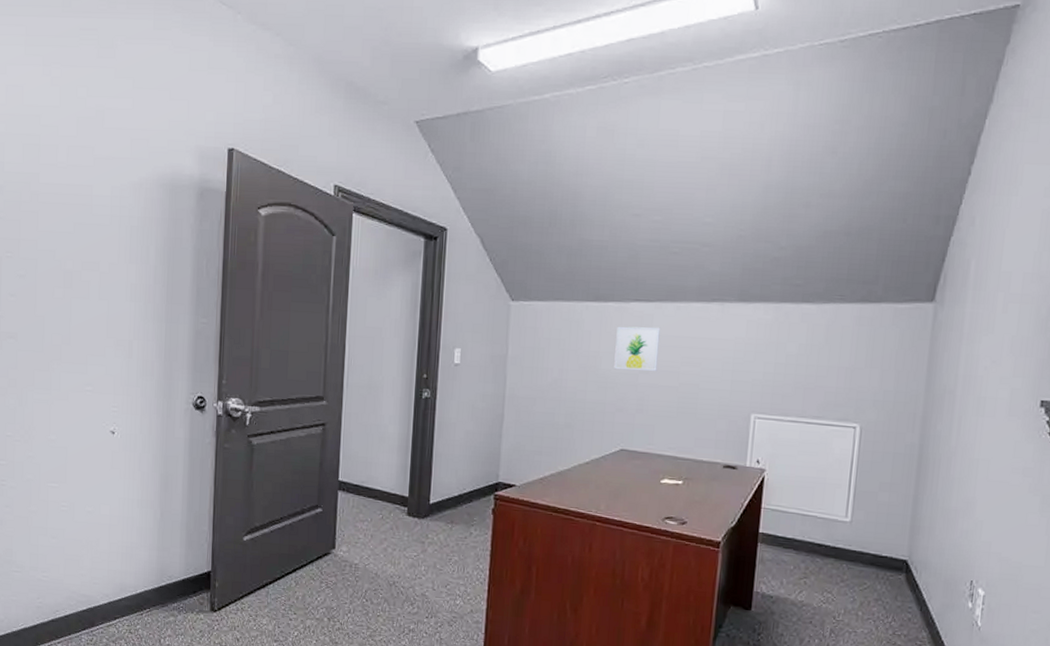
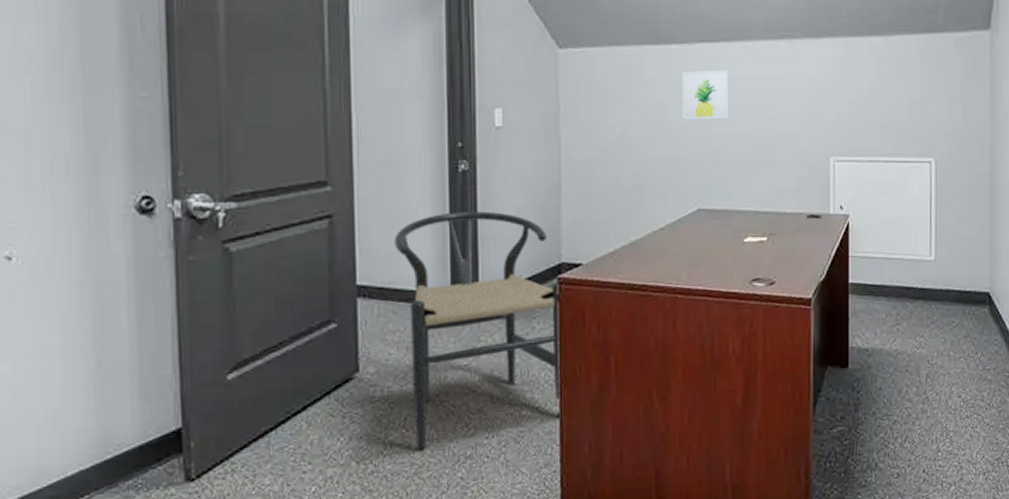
chair: none [369,430,496,618] -> present [395,211,562,450]

